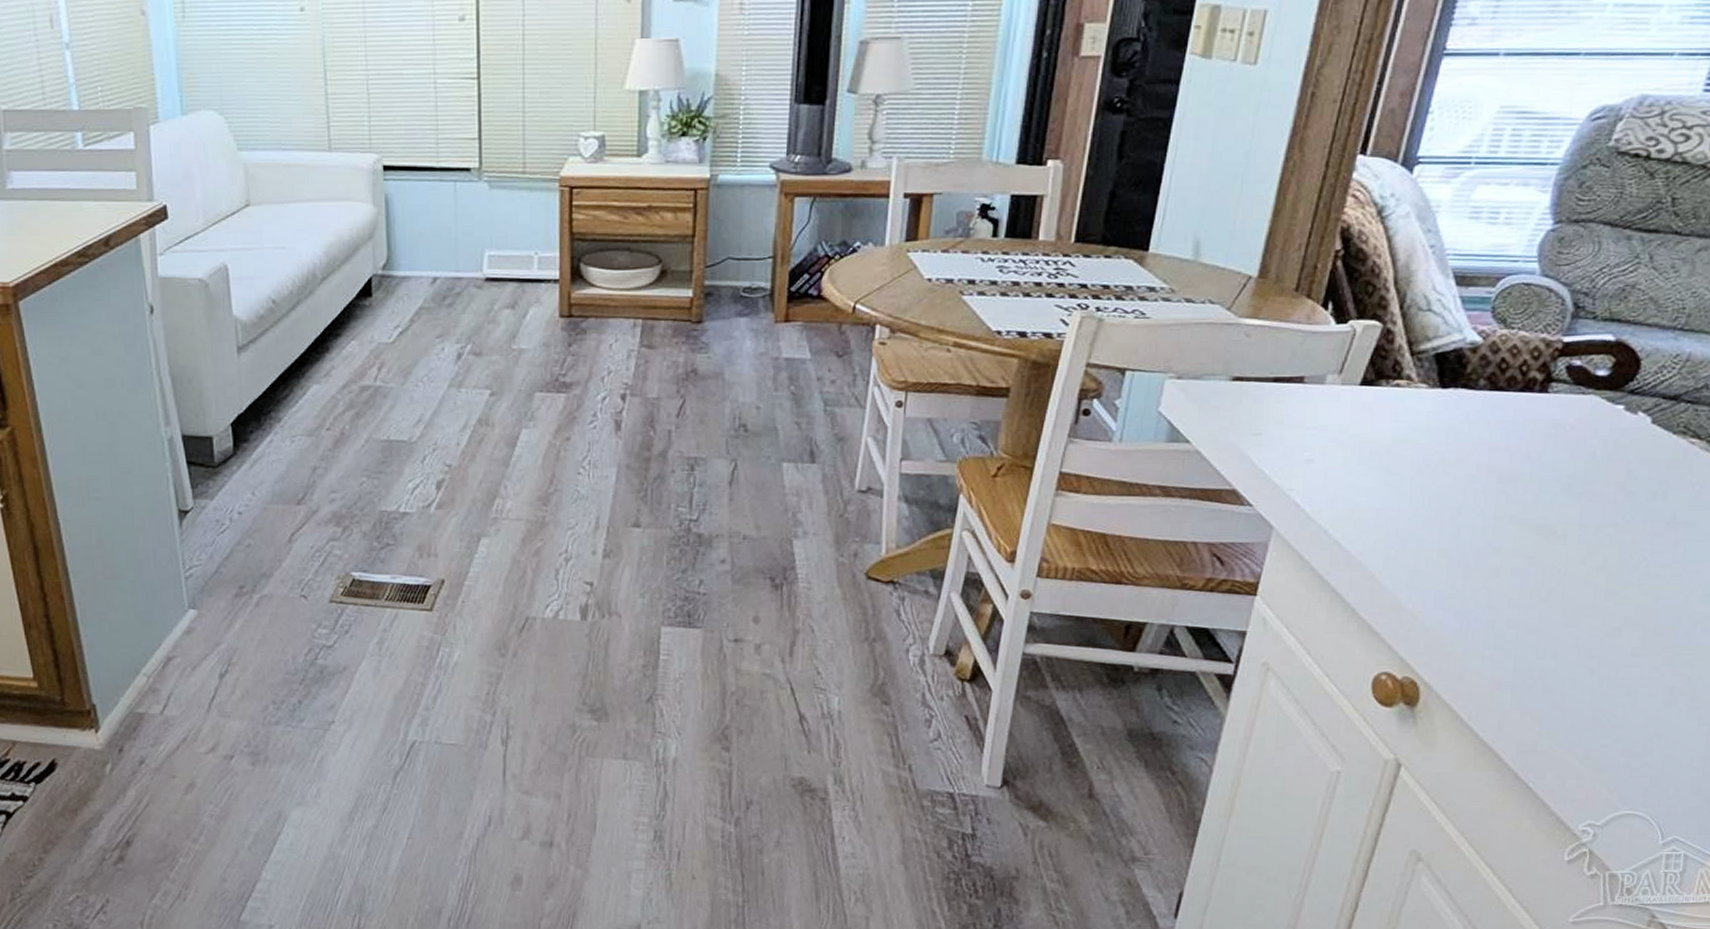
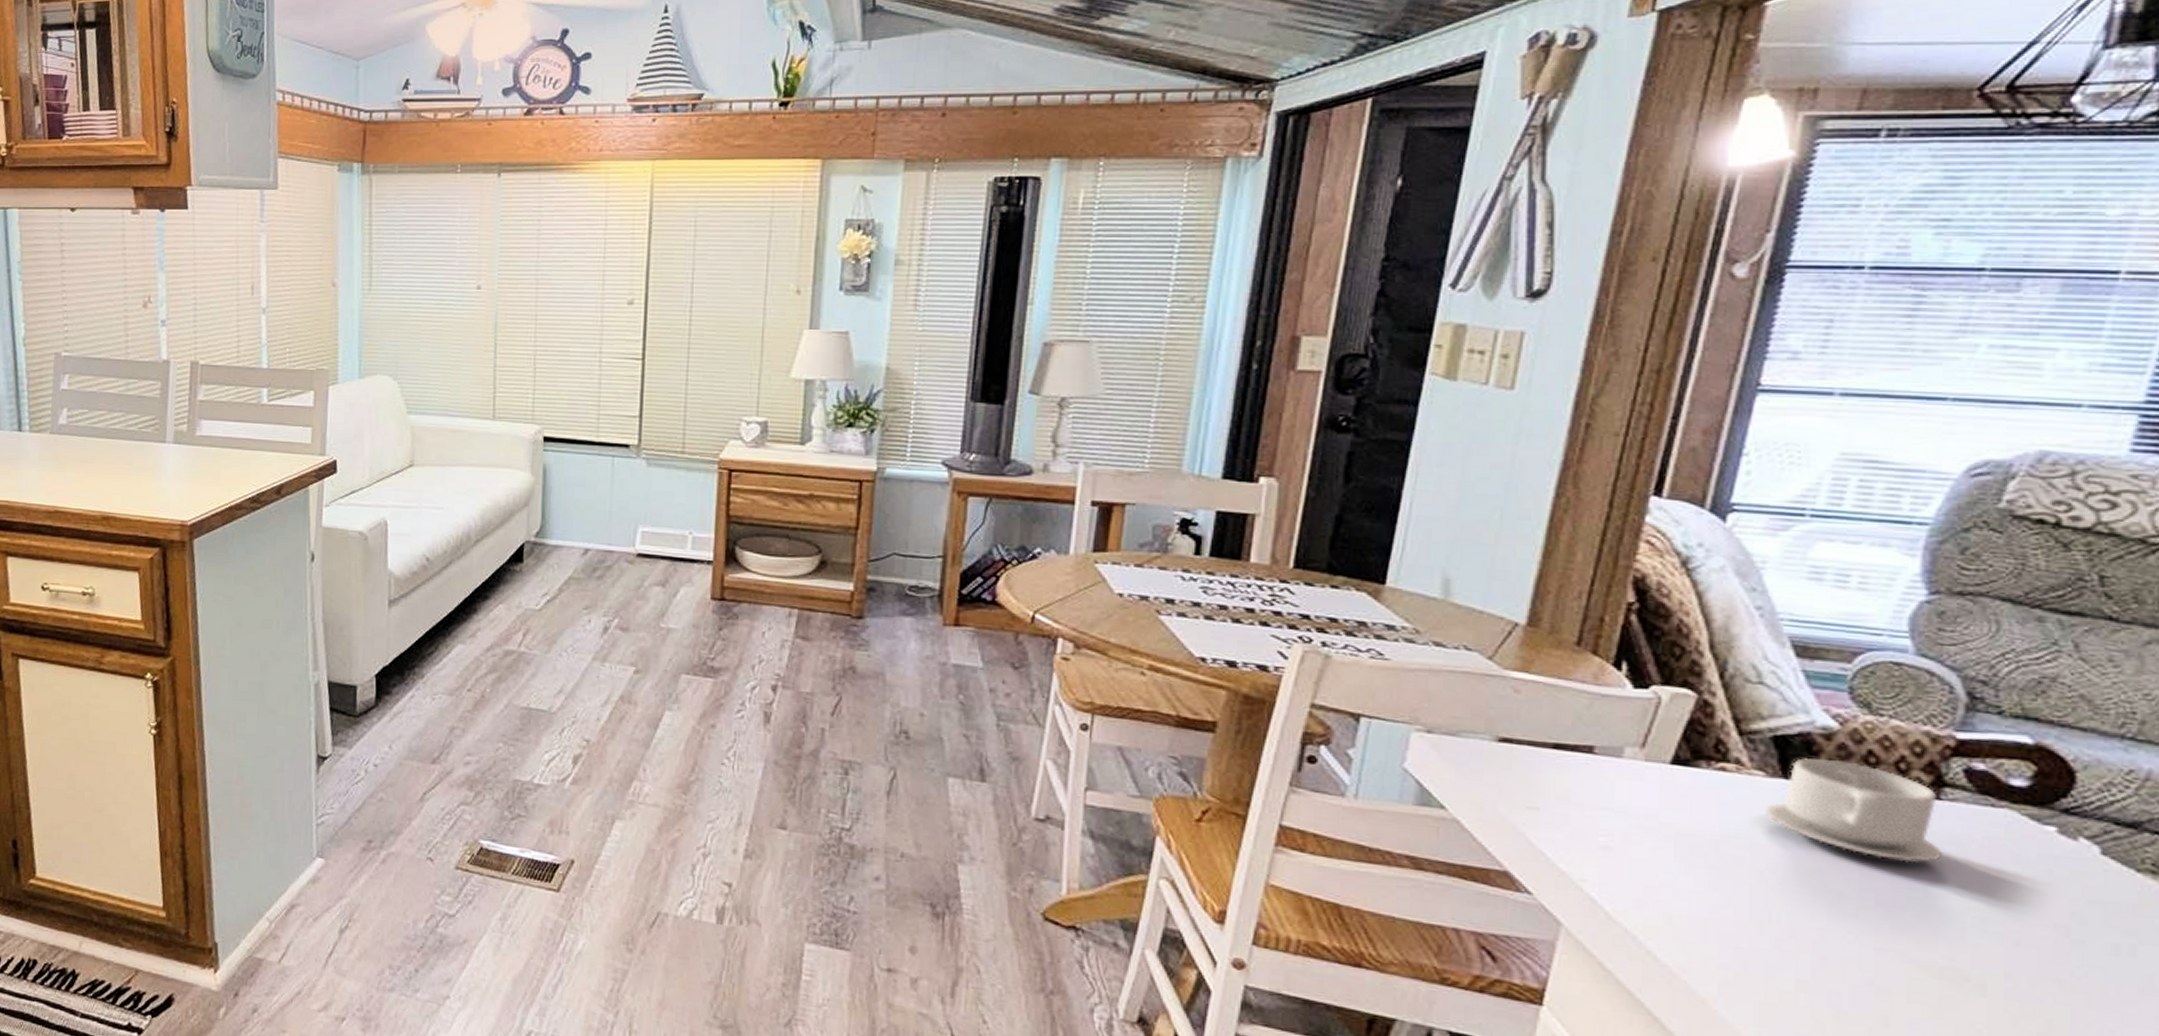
teacup: none [1425,369,1547,446] -> present [1764,758,1943,863]

